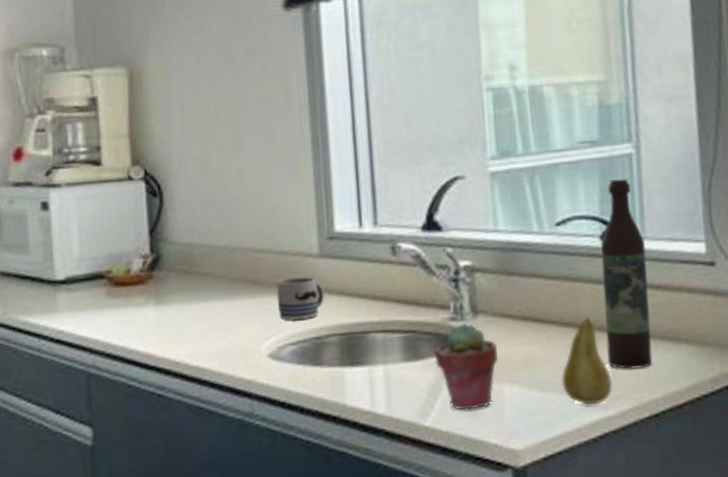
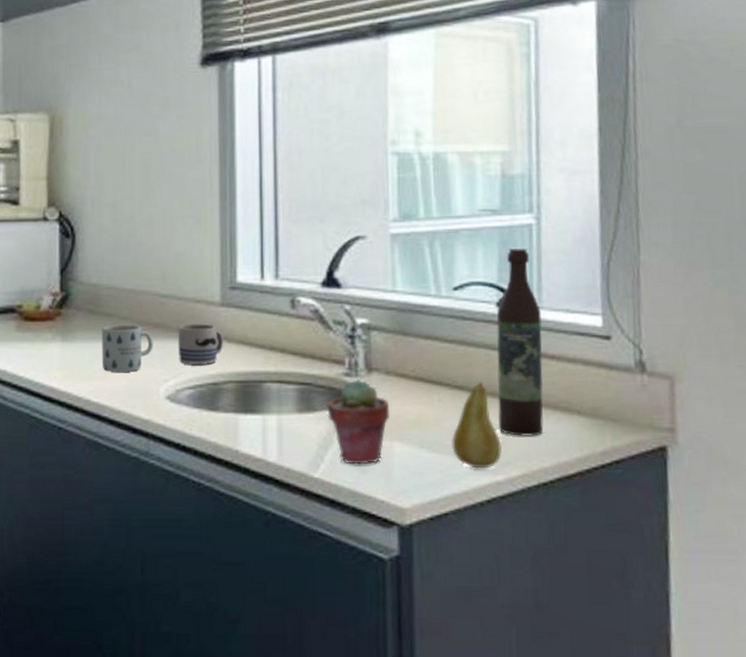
mug: none [197,282,252,334] -> present [102,324,153,372]

